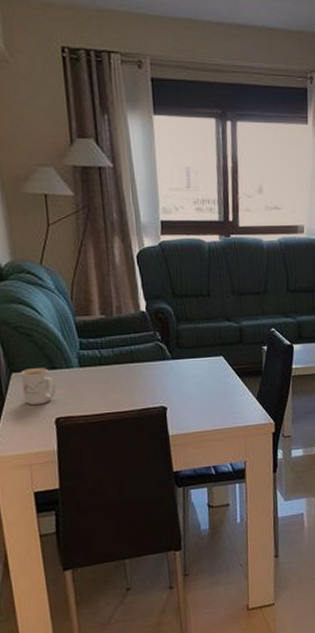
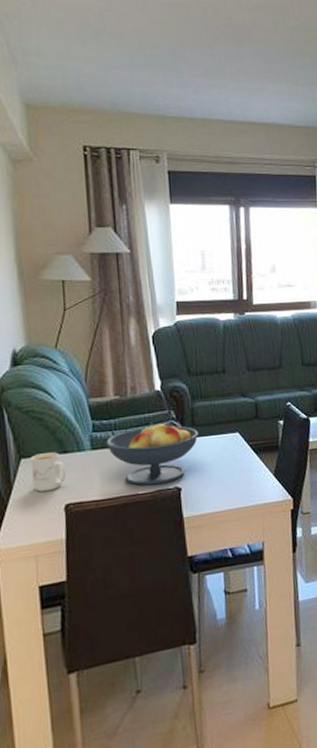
fruit bowl: none [93,342,184,404] -> present [106,422,199,486]

